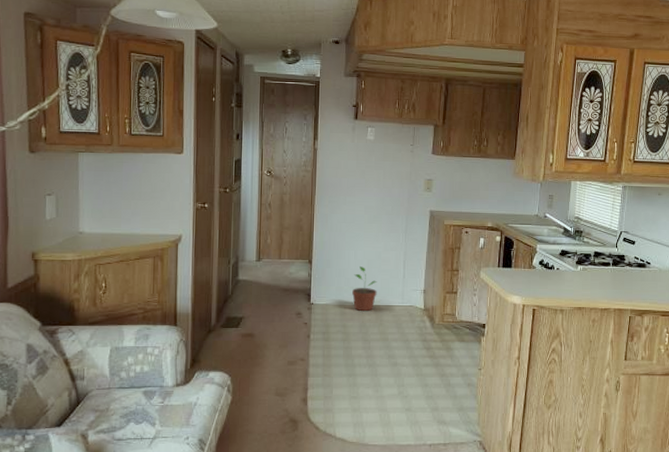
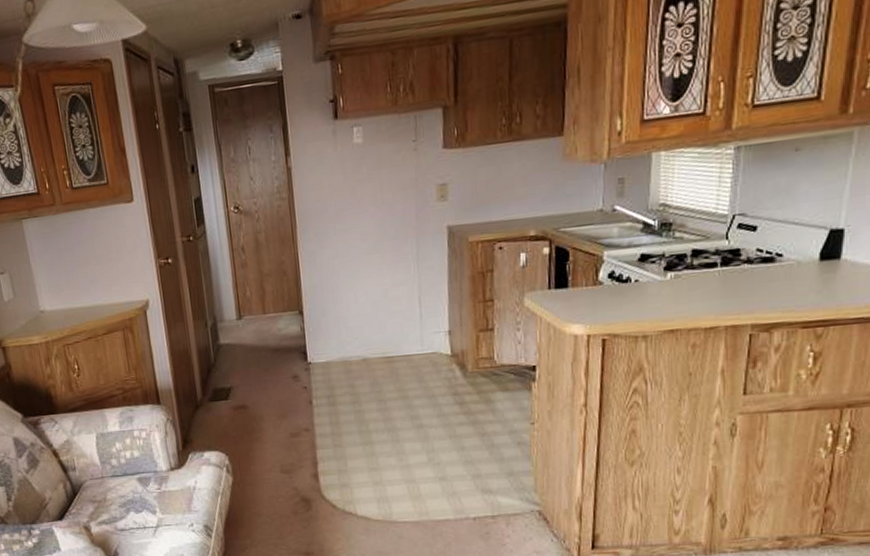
potted plant: present [352,266,377,311] -> none [356,310,389,366]

